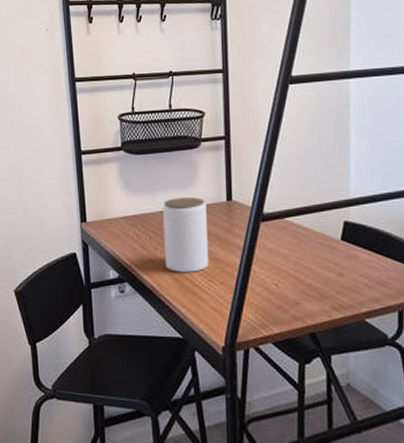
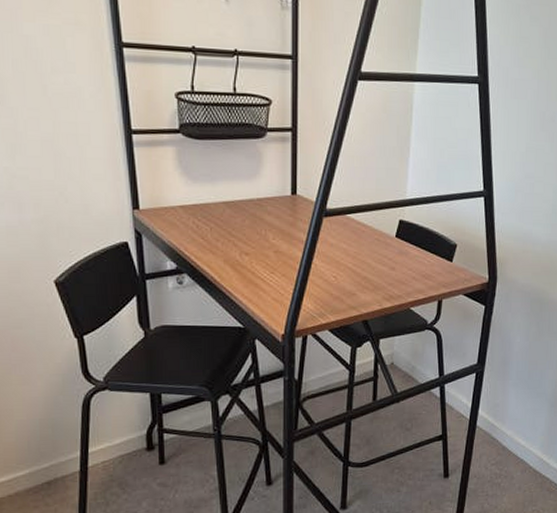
jar: present [162,197,208,273] -> none [224,189,271,264]

